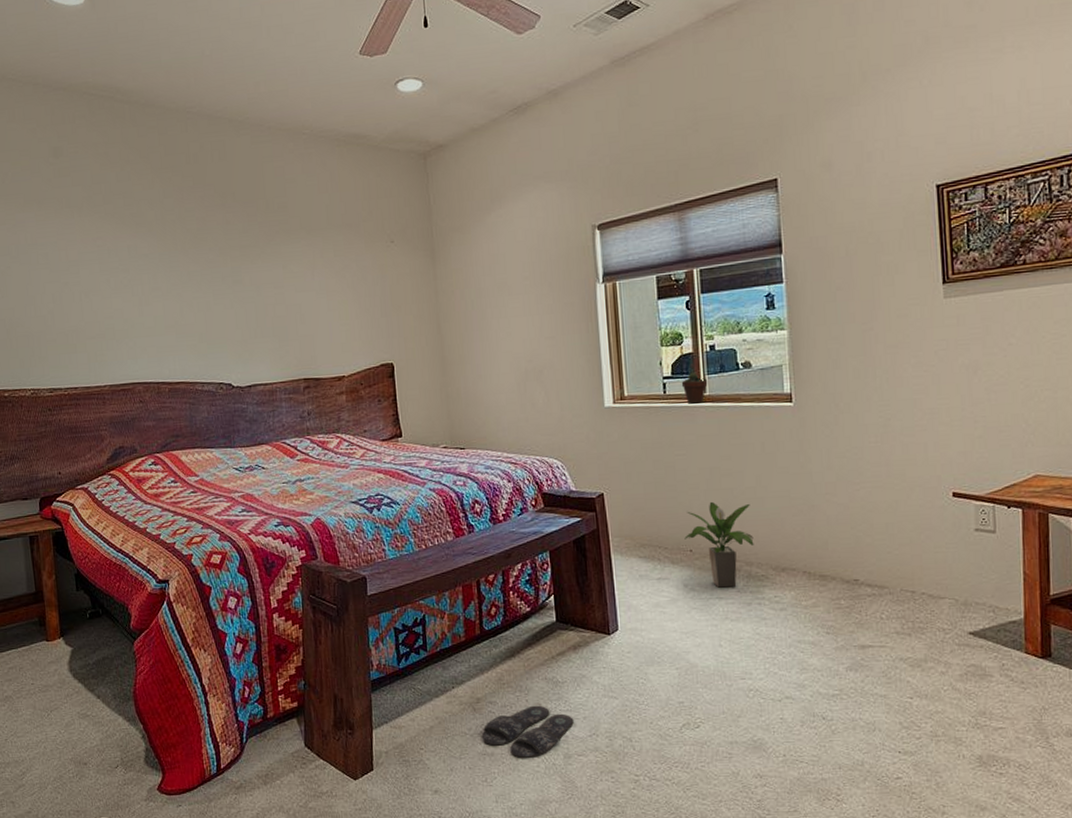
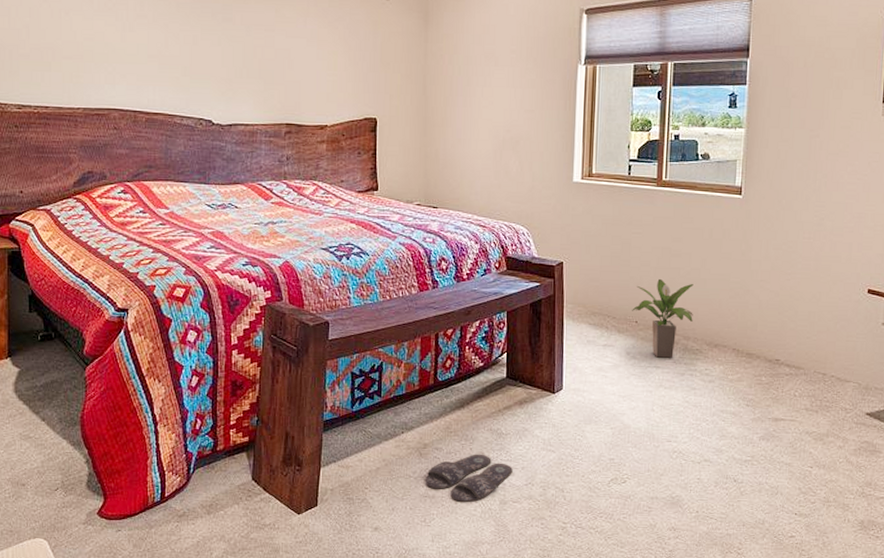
succulent plant: present [681,364,708,404] -> none [645,150,669,187]

